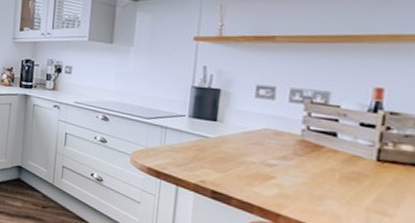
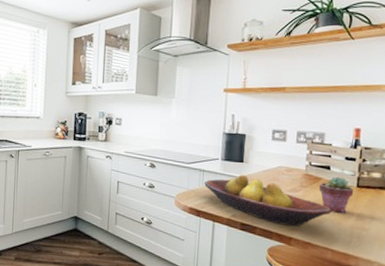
fruit bowl: none [165,135,337,202] -> present [203,175,331,227]
potted succulent: none [319,145,373,192] -> present [318,176,354,213]

